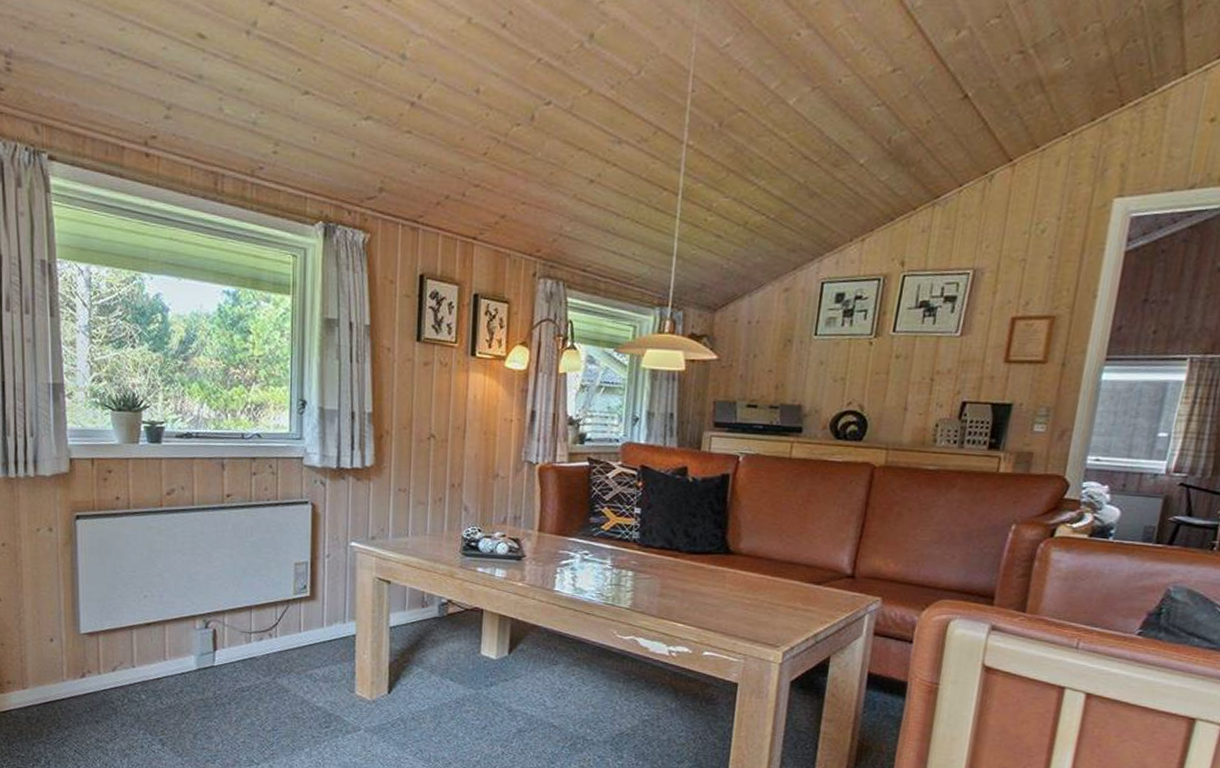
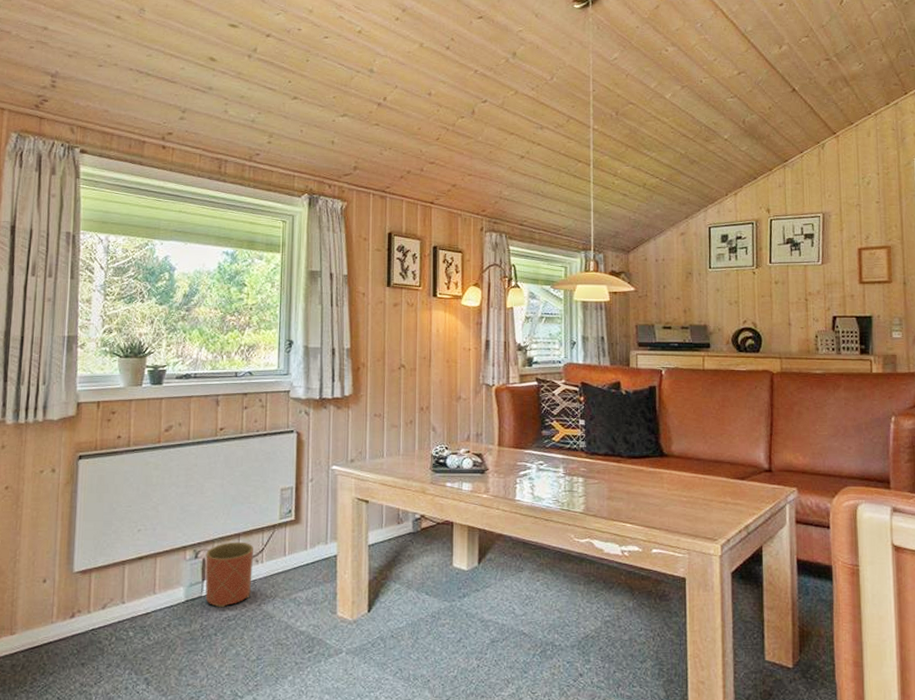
planter: none [216,614,266,679] -> present [205,541,253,608]

